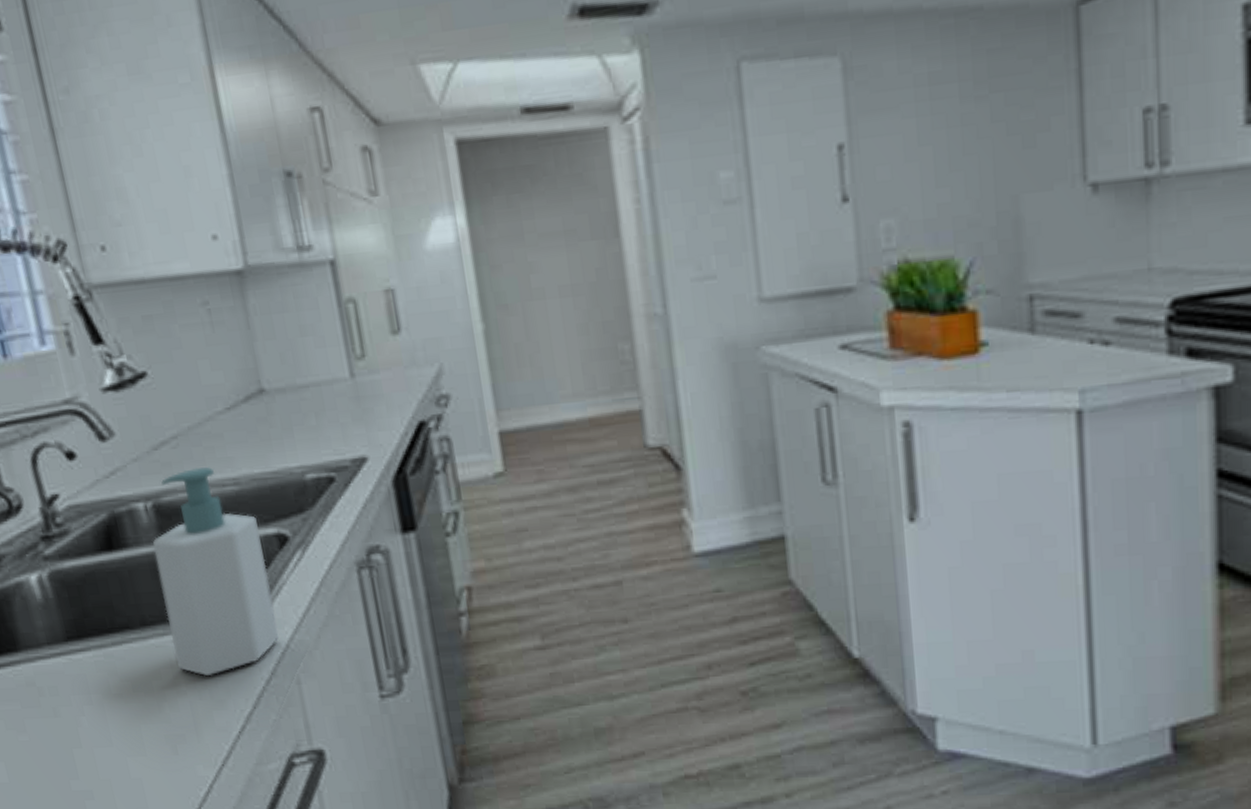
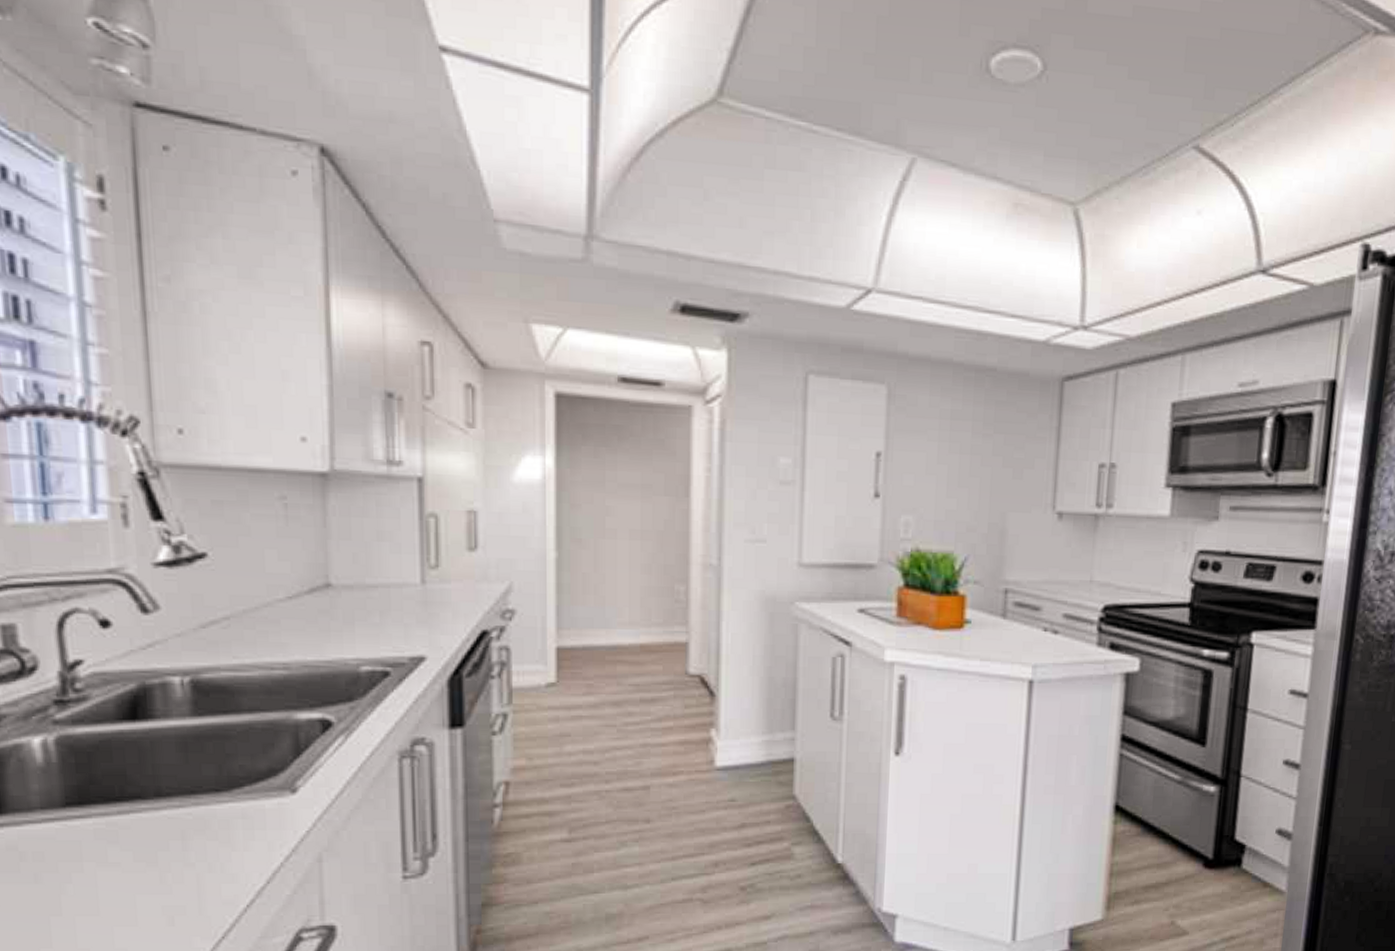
soap bottle: present [152,467,280,677] -> none [183,650,307,850]

